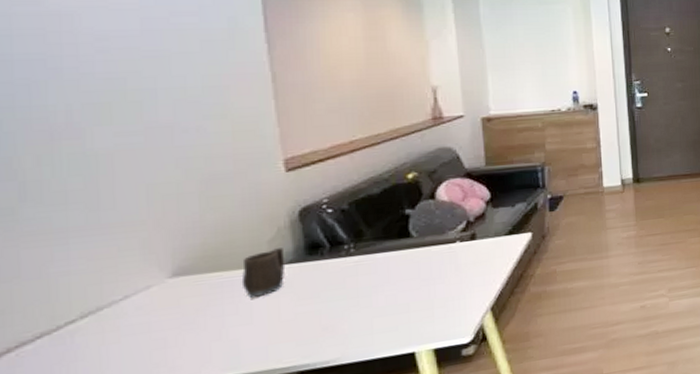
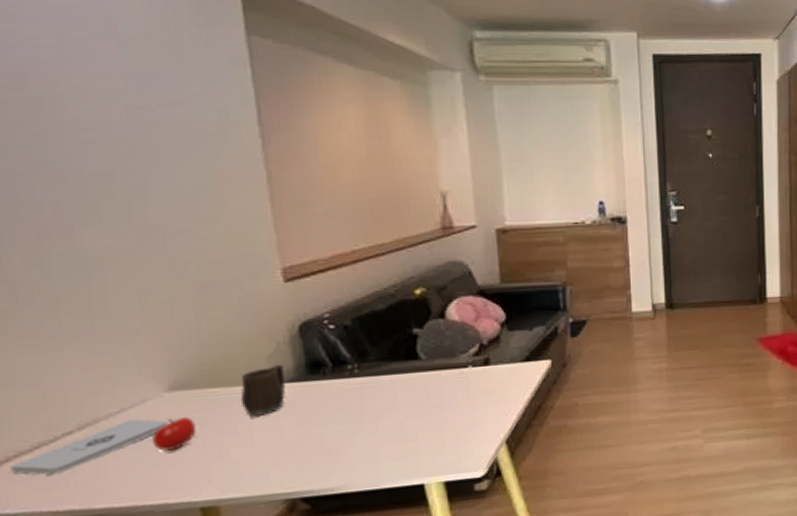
notepad: none [11,304,169,365] -> present [10,419,167,476]
apple: none [155,301,198,335] -> present [152,417,196,451]

